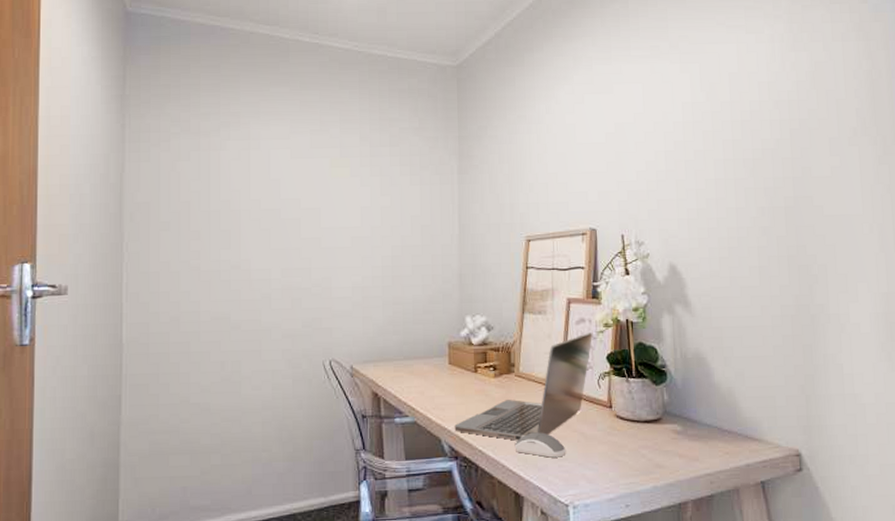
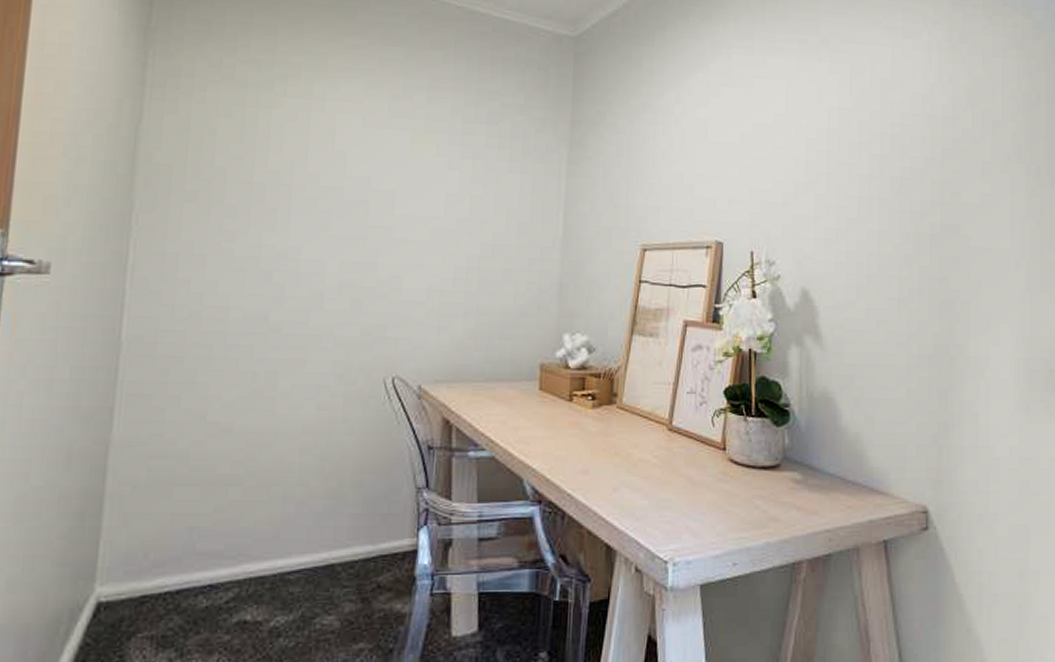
laptop: present [454,333,592,441] -> none [540,362,709,484]
computer mouse: present [514,432,566,458] -> none [610,475,670,506]

